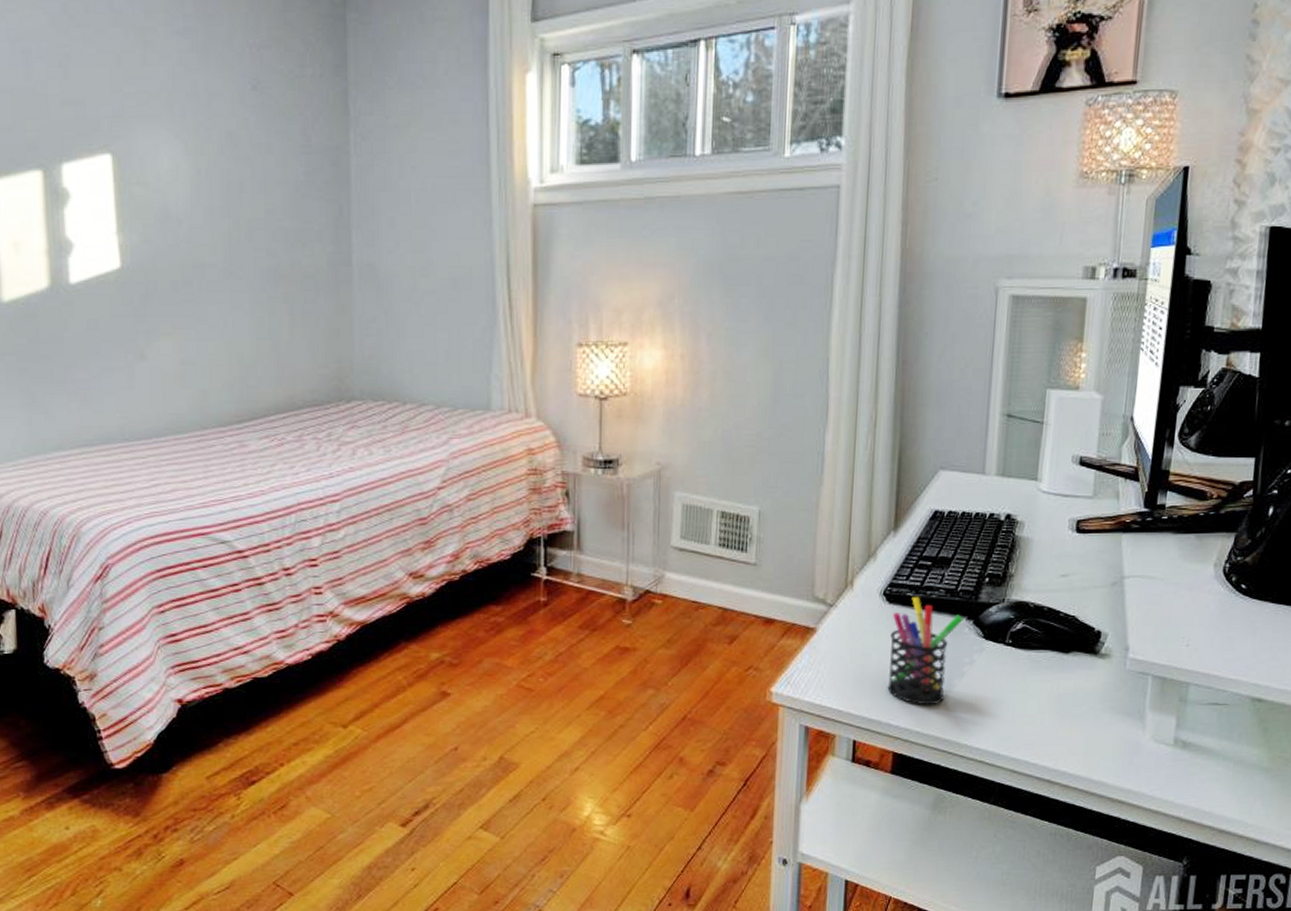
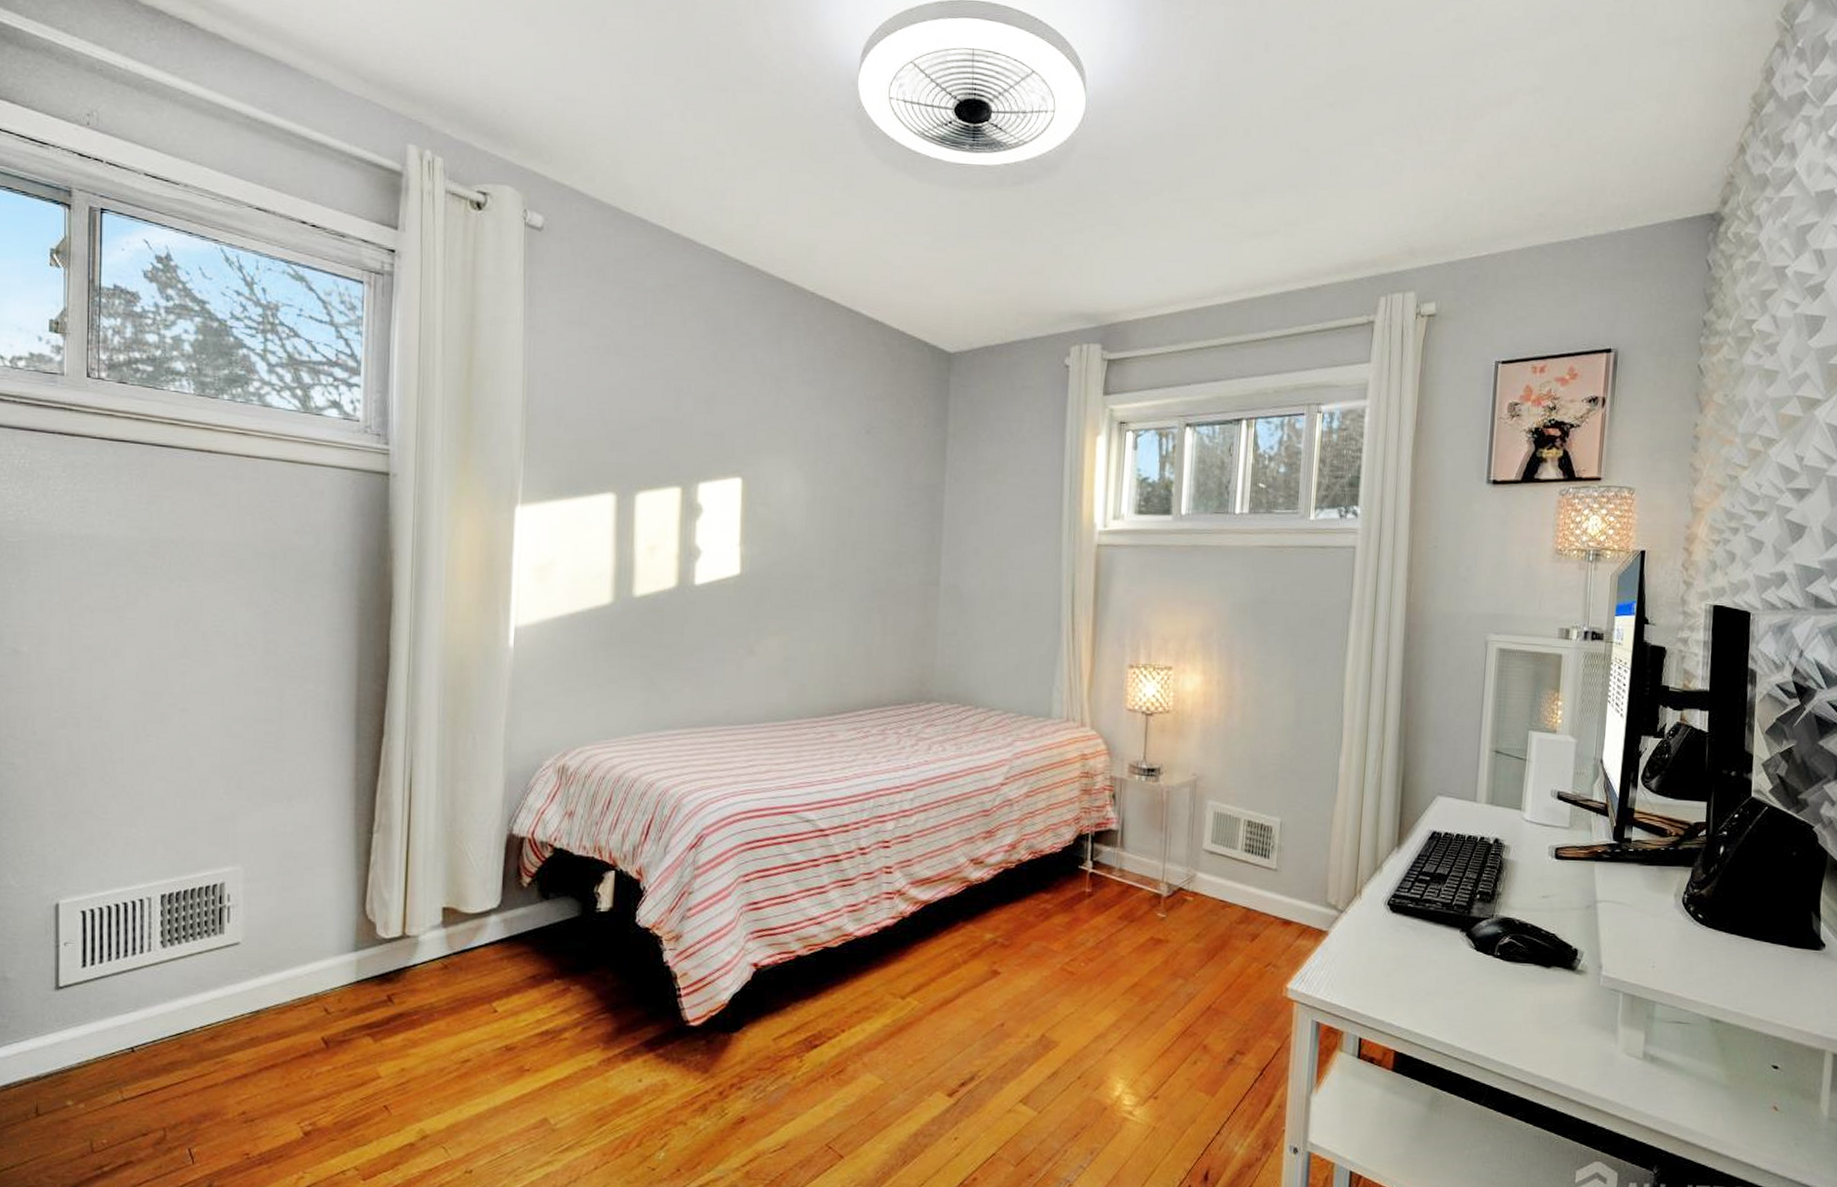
pen holder: present [887,596,964,706] -> none [1390,907,1458,1009]

